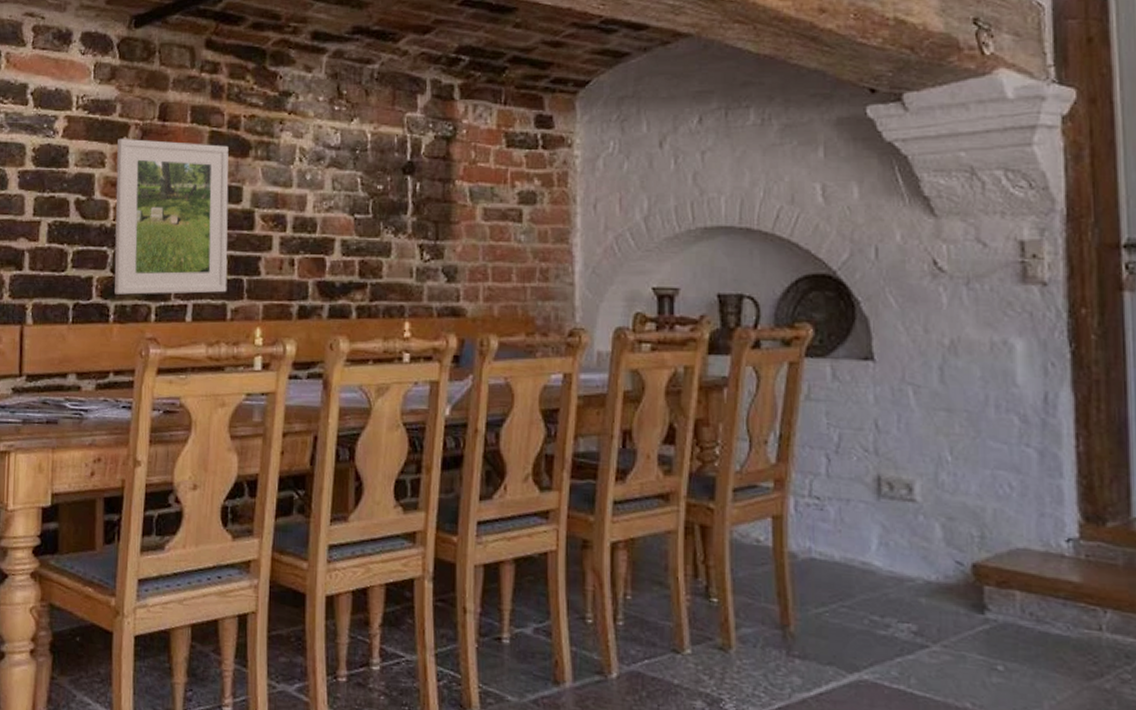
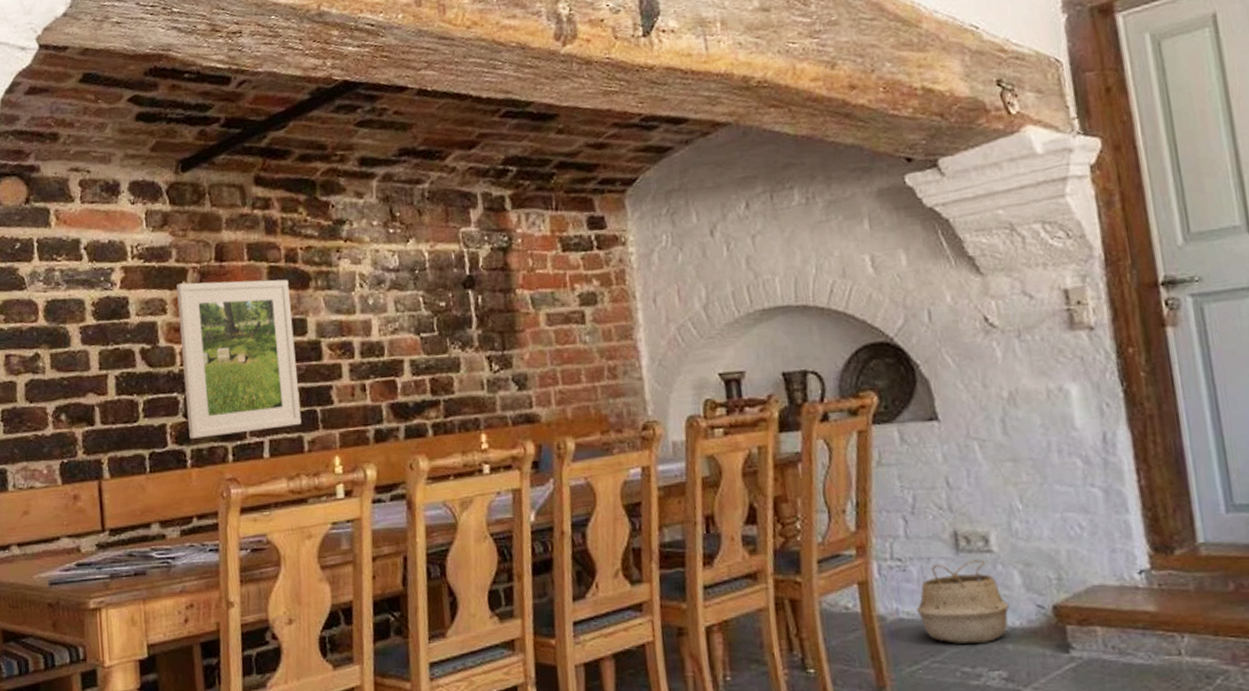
woven basket: none [830,507,926,593] -> present [916,559,1009,644]

